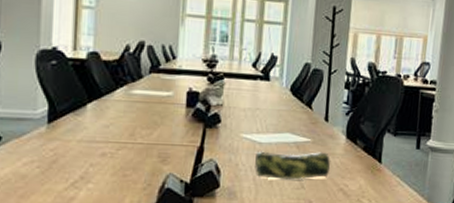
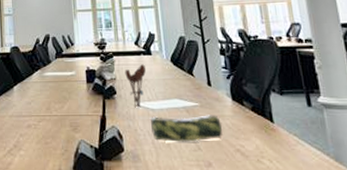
utensil holder: none [234,91,260,140] -> present [124,64,146,108]

